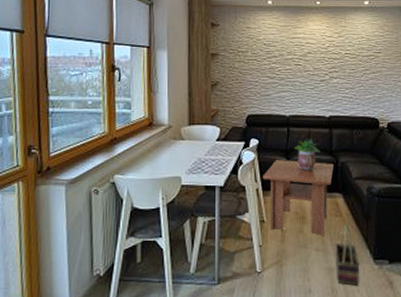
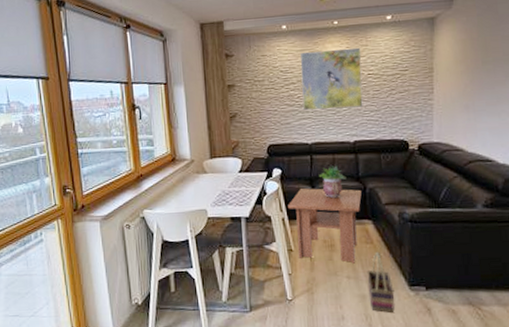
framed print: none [282,27,340,84] -> present [300,47,363,110]

